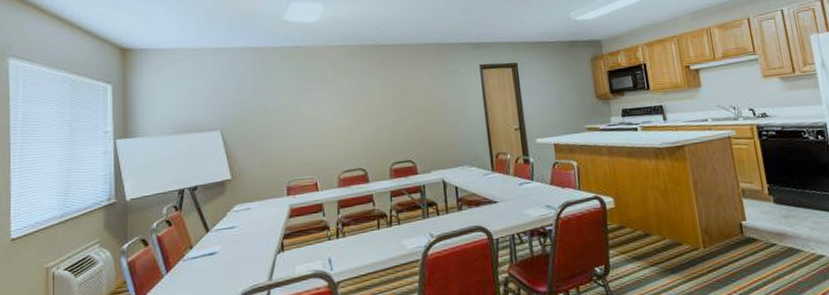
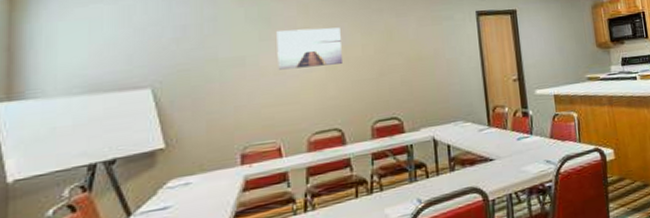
wall art: none [312,80,366,117] -> present [276,27,344,70]

